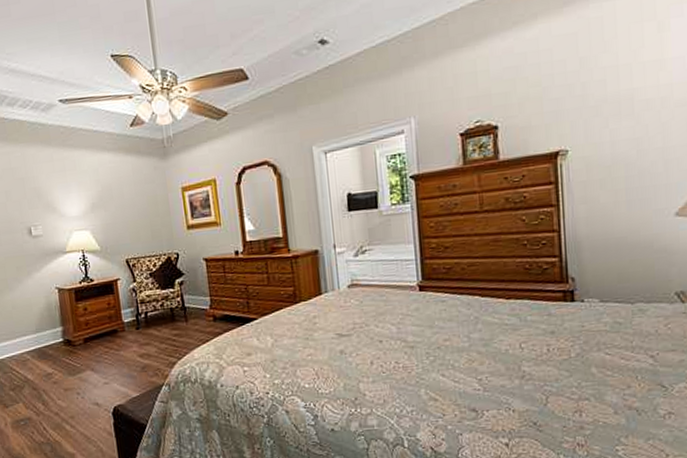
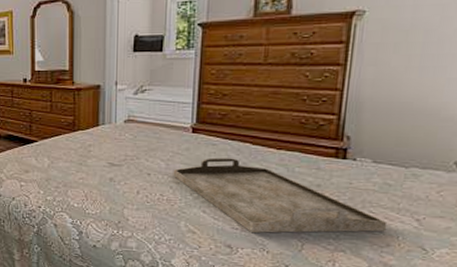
serving tray: none [405,313,625,391] -> present [173,157,388,233]

